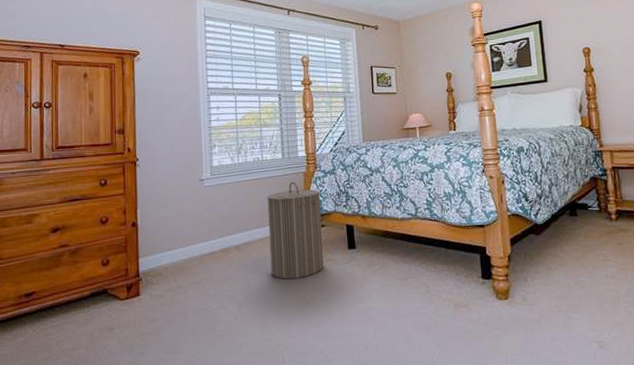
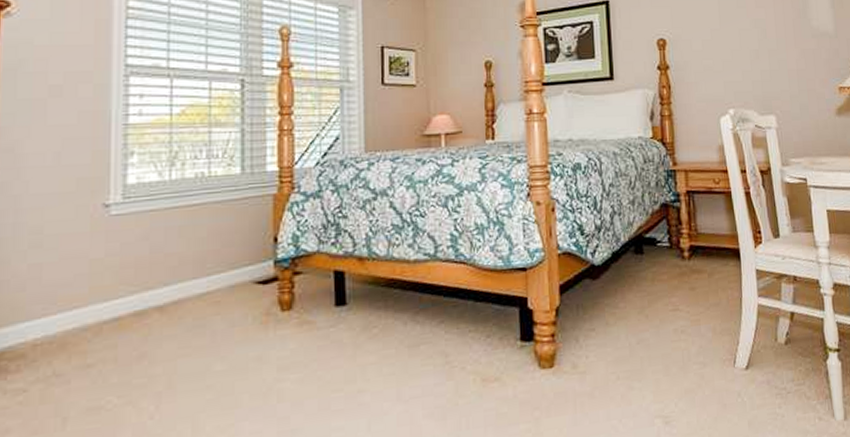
laundry hamper: present [267,182,324,280] -> none [213,208,298,355]

